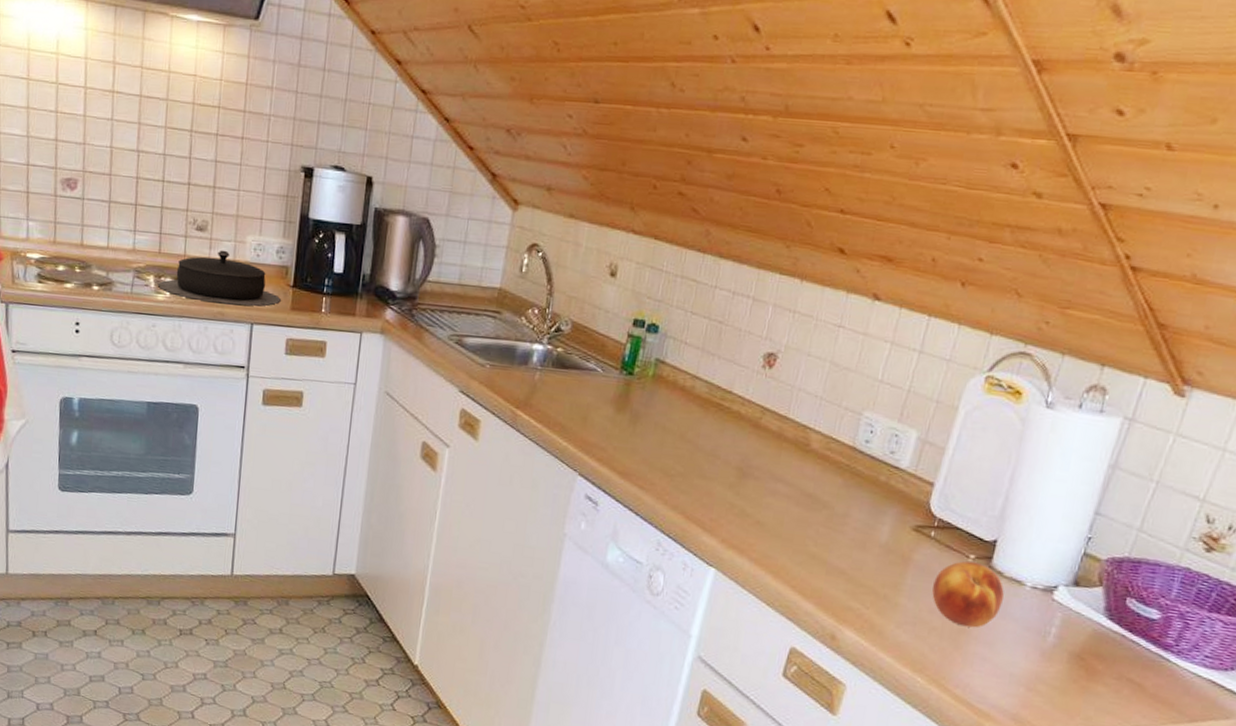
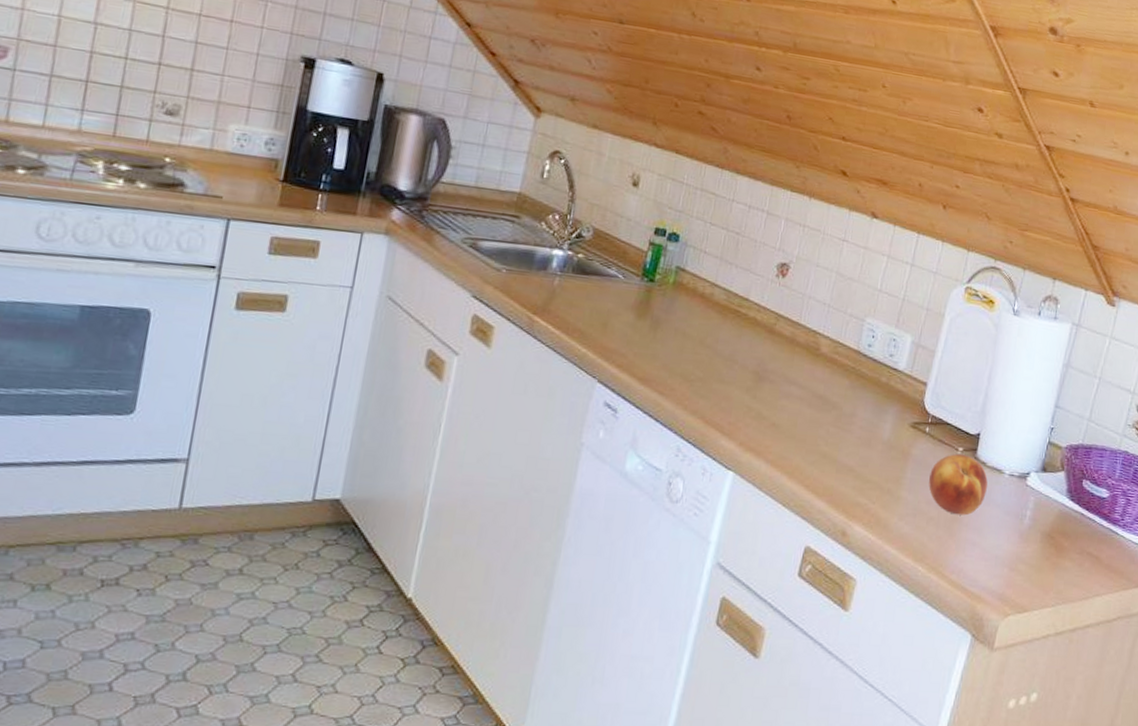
cooking pot: present [157,250,281,306] -> none [107,137,267,201]

